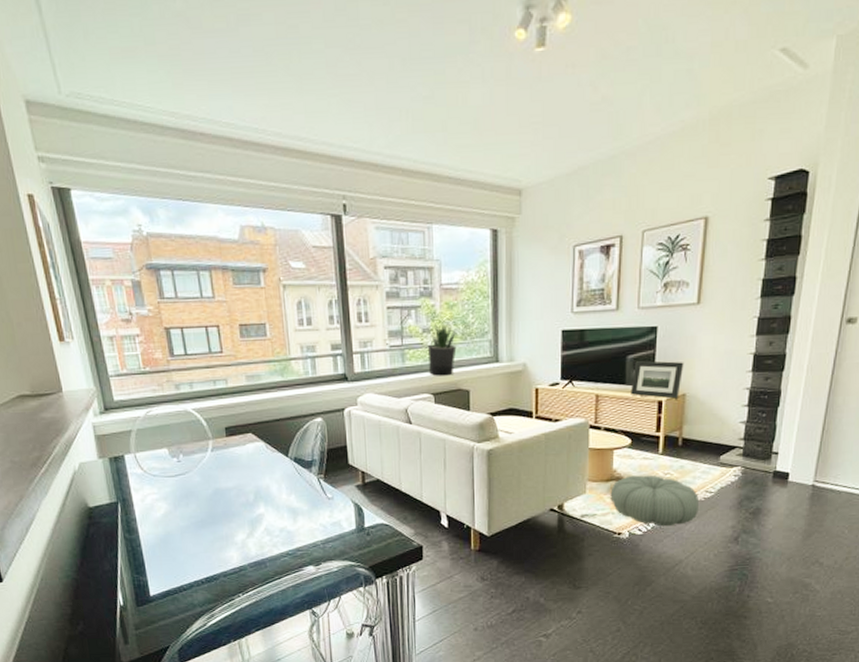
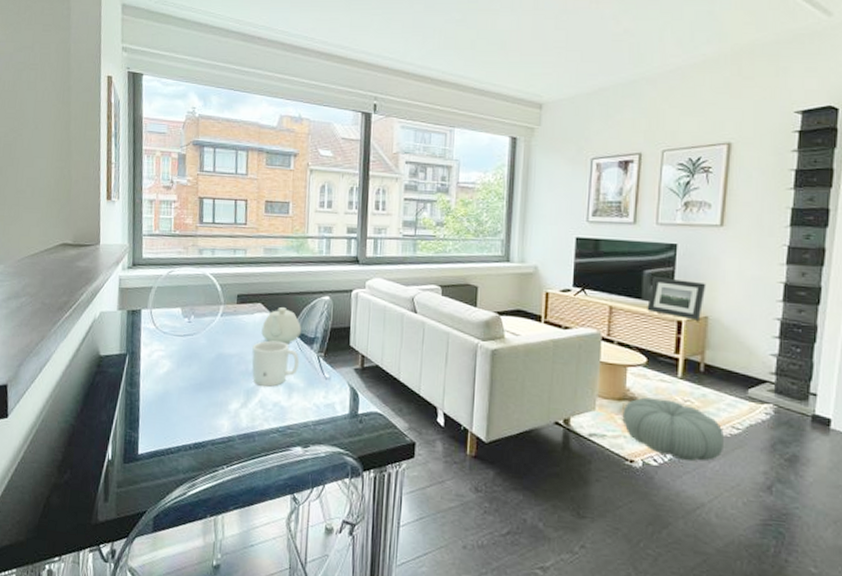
mug: none [250,468,301,514] -> present [251,340,300,387]
teapot: none [256,435,299,472] -> present [261,307,302,345]
planter: present [427,322,457,376] -> none [439,217,469,270]

